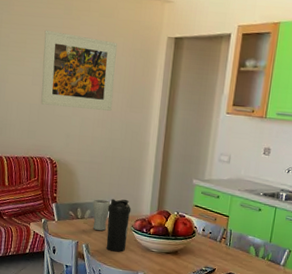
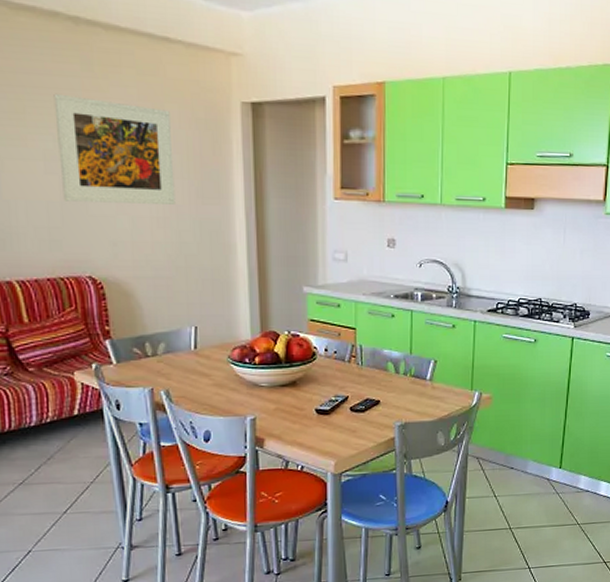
drinking glass: present [92,199,110,231] -> none [167,327,193,369]
water bottle: present [106,198,131,252] -> none [189,322,225,394]

